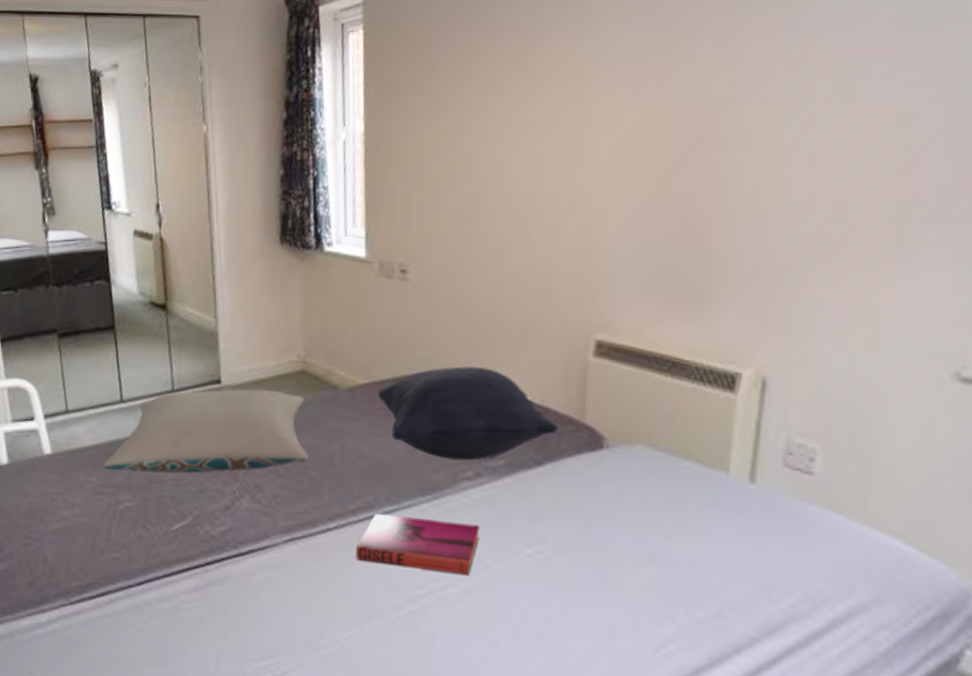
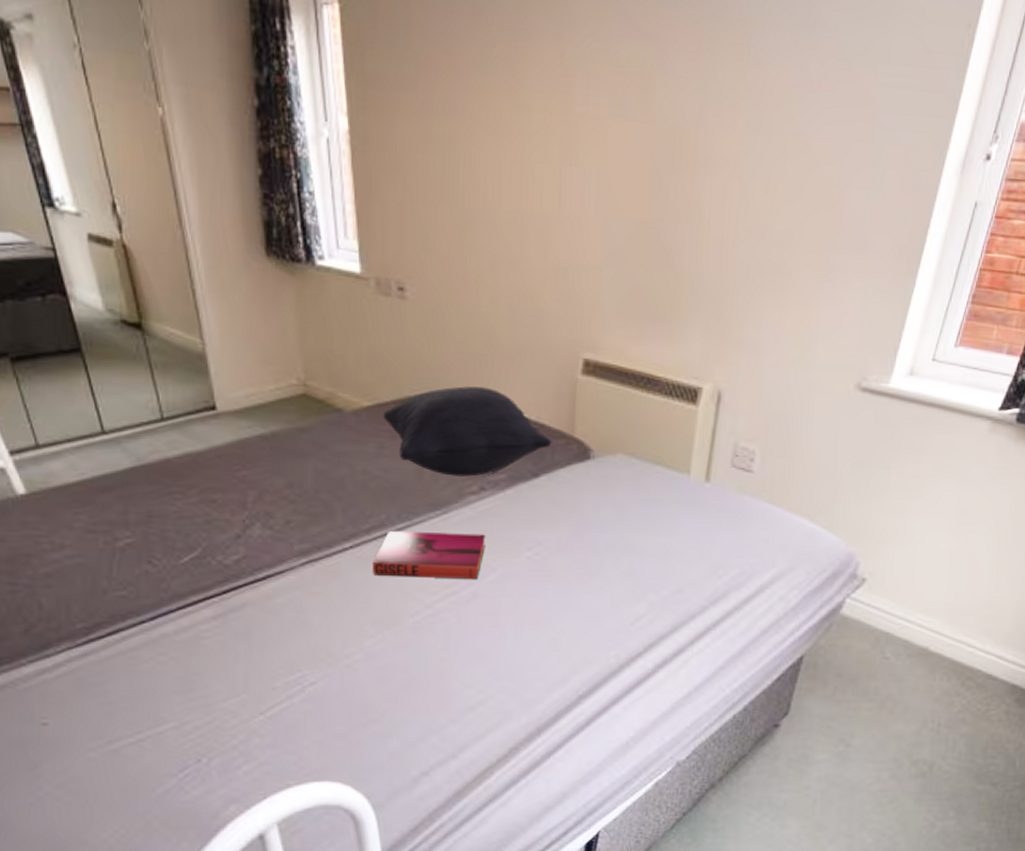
pillow: present [103,389,308,474] -> none [92,414,318,508]

